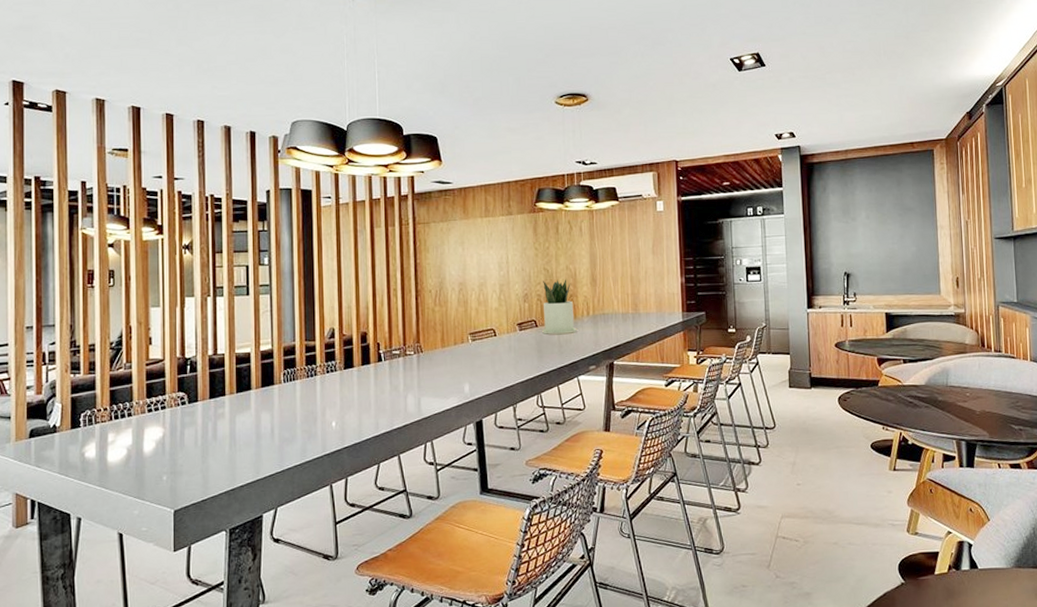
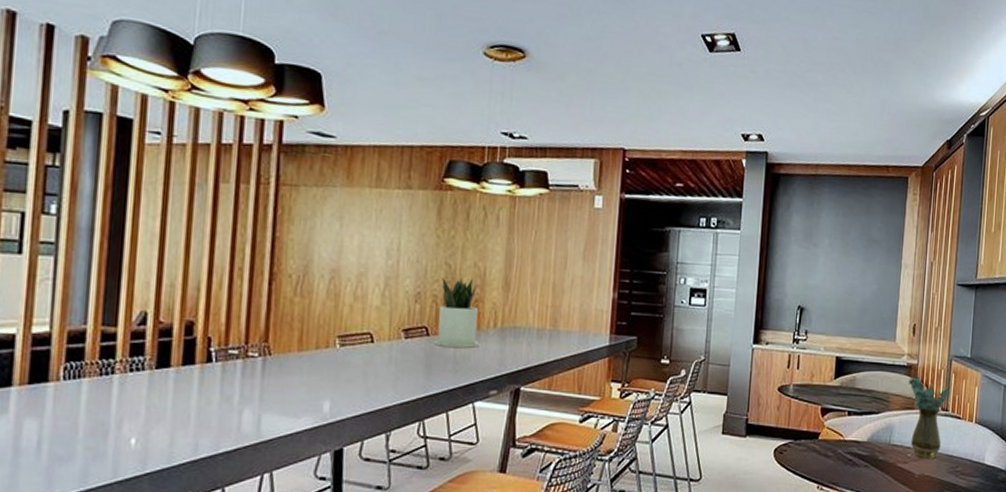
vase: none [957,322,1001,397] -> present [908,374,951,459]

